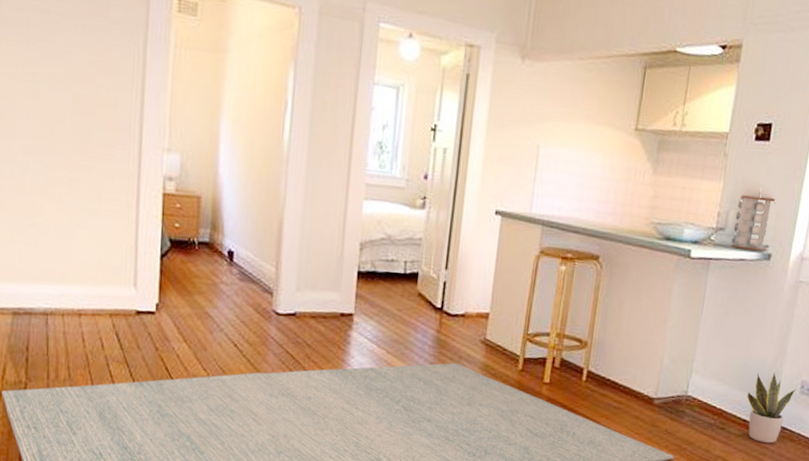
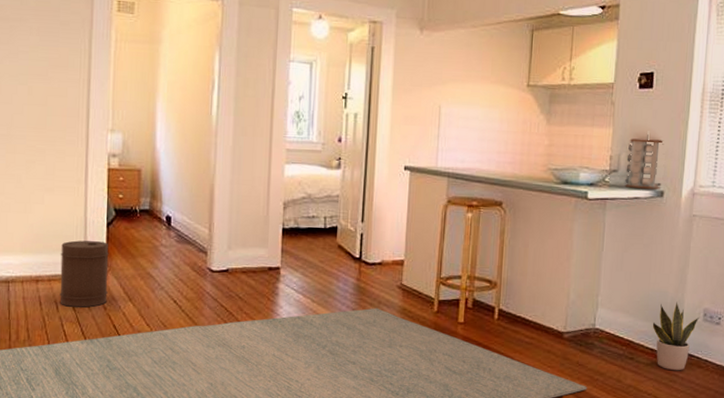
basket: none [105,272,162,347] -> present [60,240,109,308]

